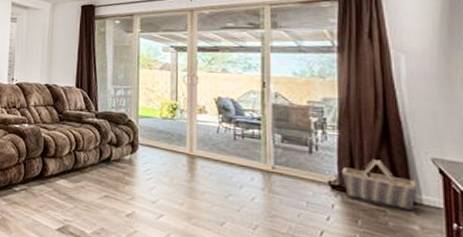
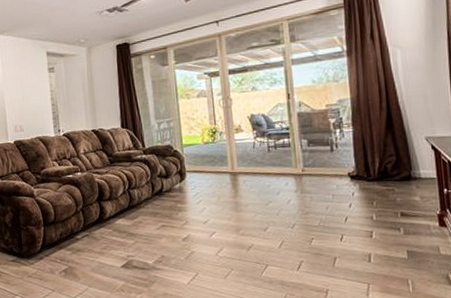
basket: present [341,159,416,211] -> none [357,146,416,186]

